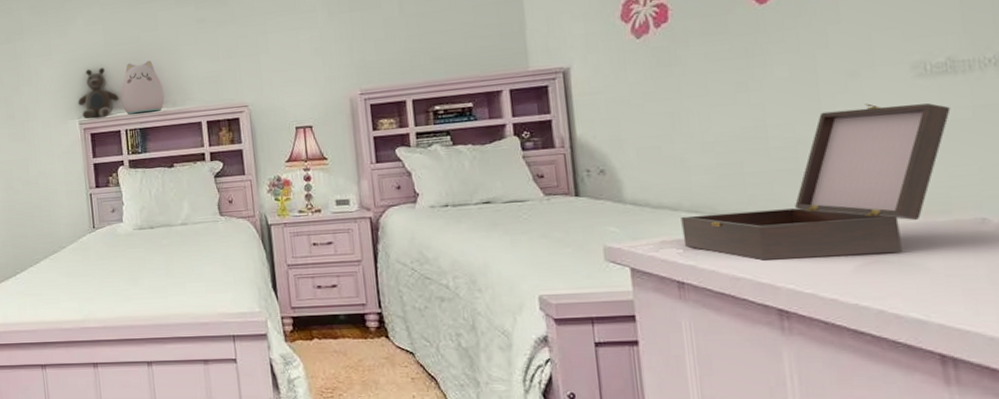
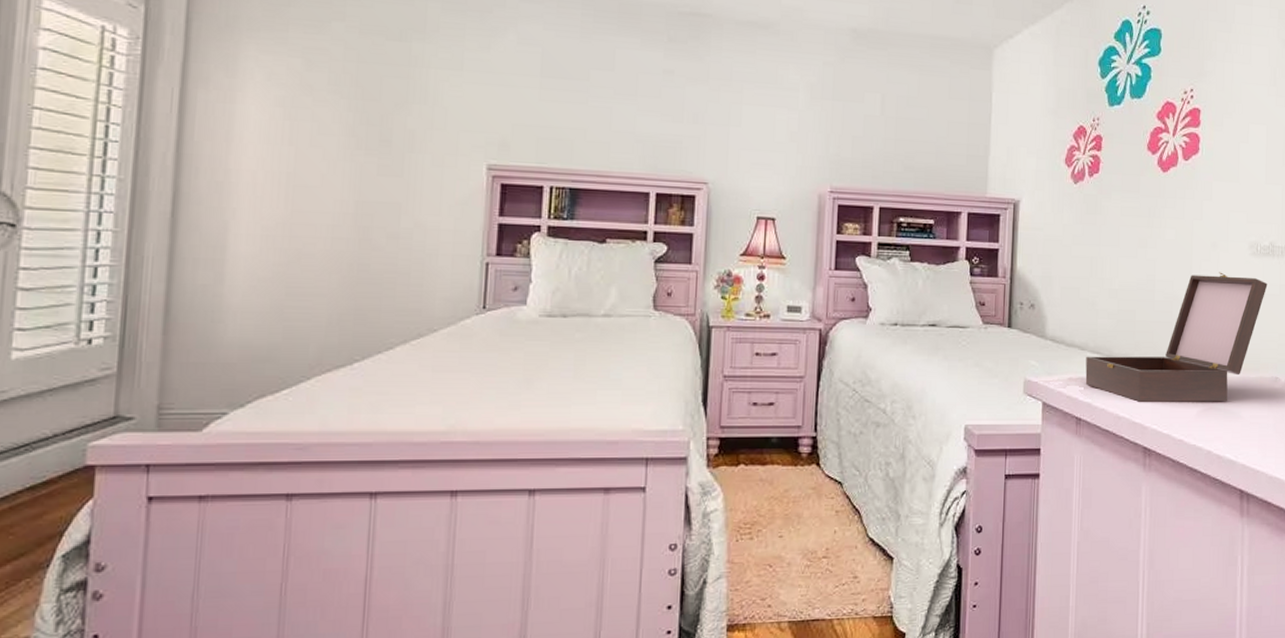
teddy bear: present [78,67,119,120] -> none [490,99,549,168]
plush toy: present [121,60,165,115] -> none [551,103,609,172]

